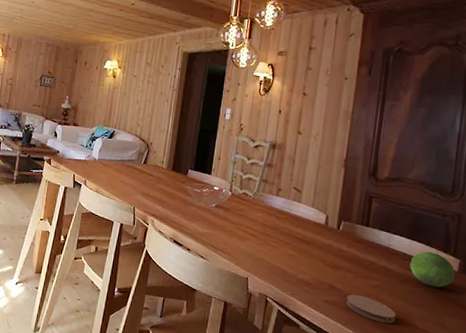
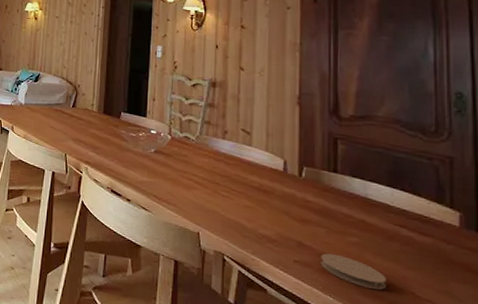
fruit: present [409,251,455,288] -> none [395,202,456,247]

